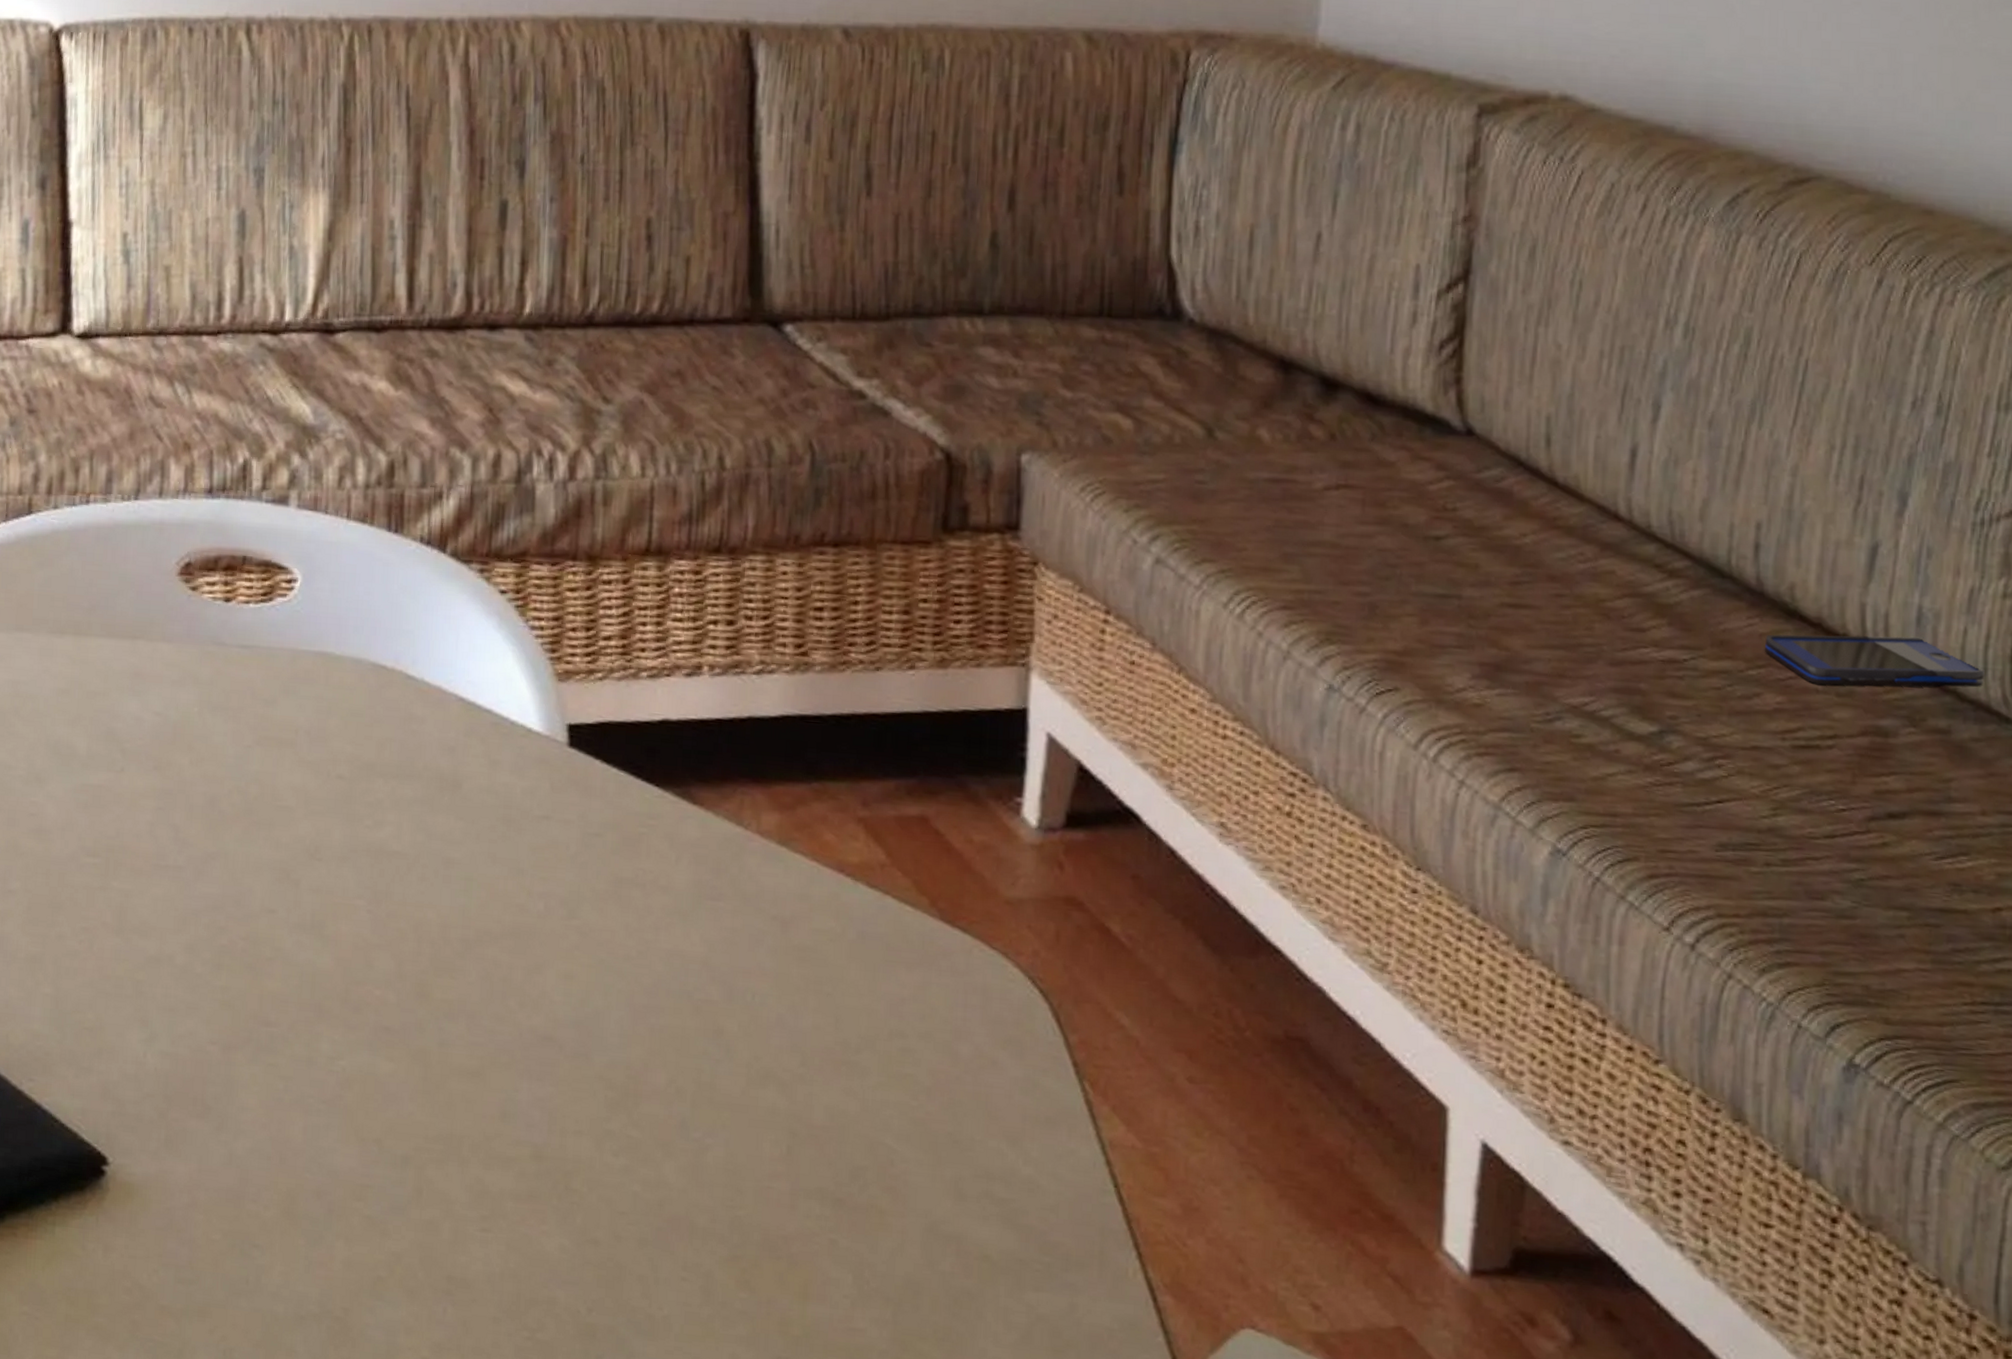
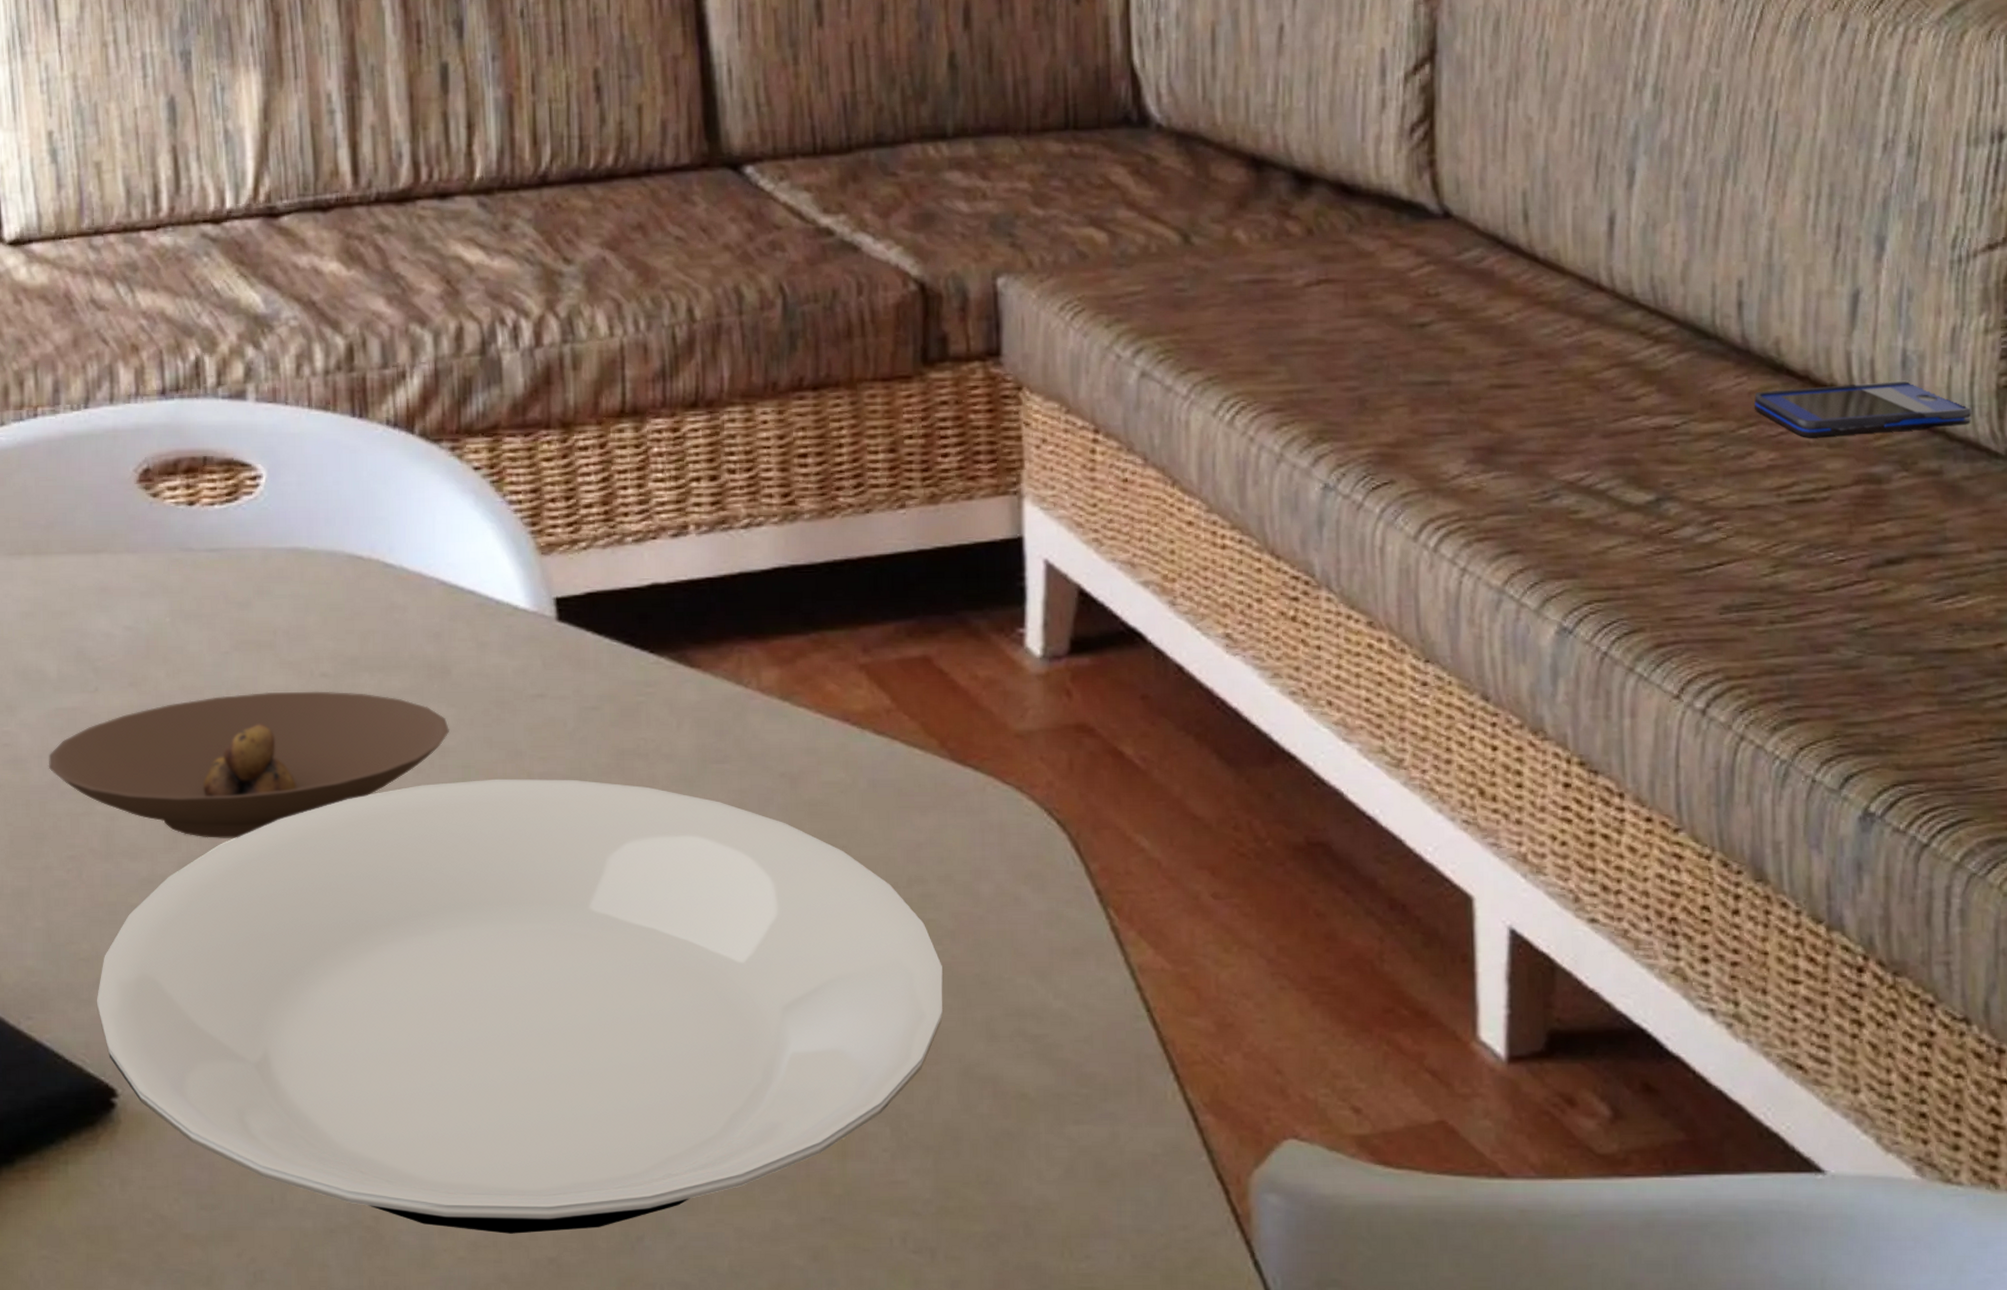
saucer: none [70,787,456,927] -> present [48,691,449,838]
plate: none [96,892,916,1343] -> present [96,778,943,1234]

